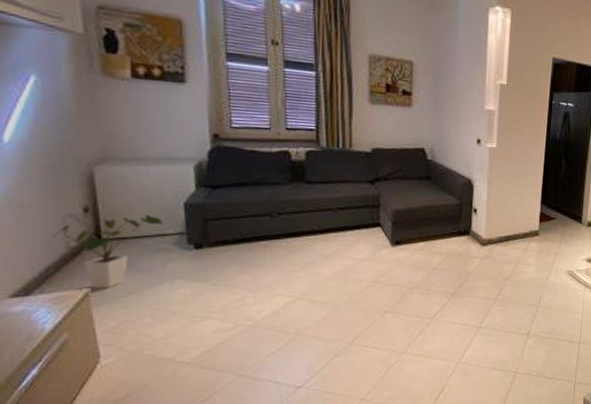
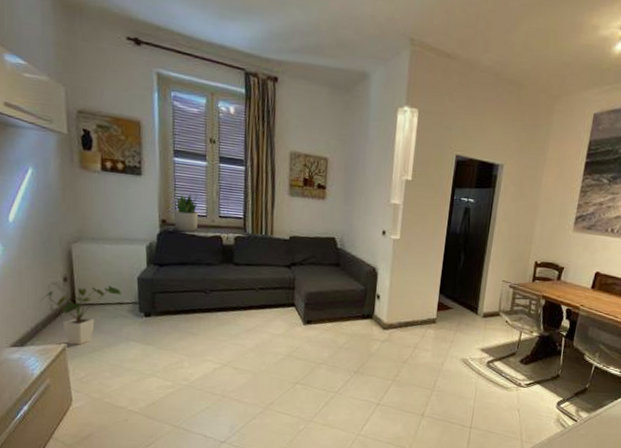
planter: none [228,103,260,148] -> present [173,193,198,233]

